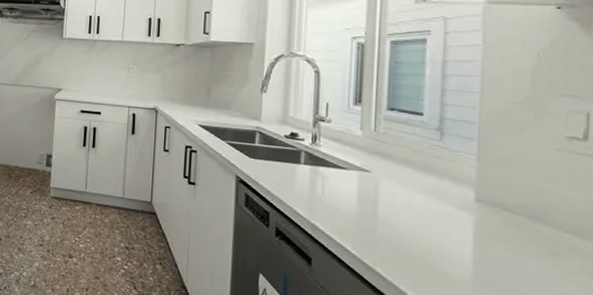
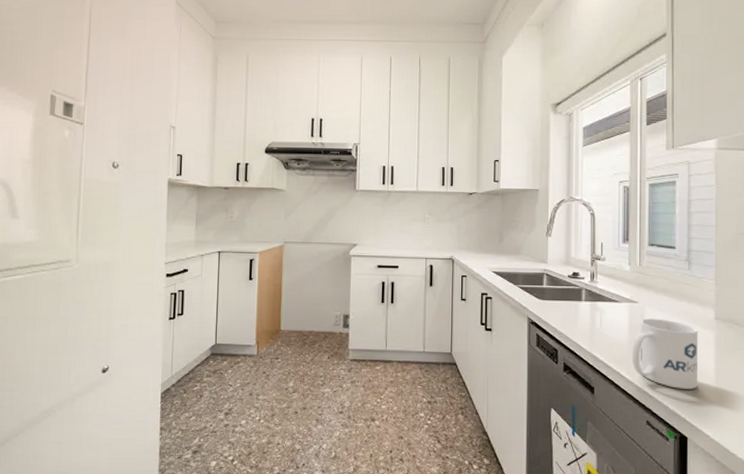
mug: none [360,190,451,278] -> present [631,318,699,389]

